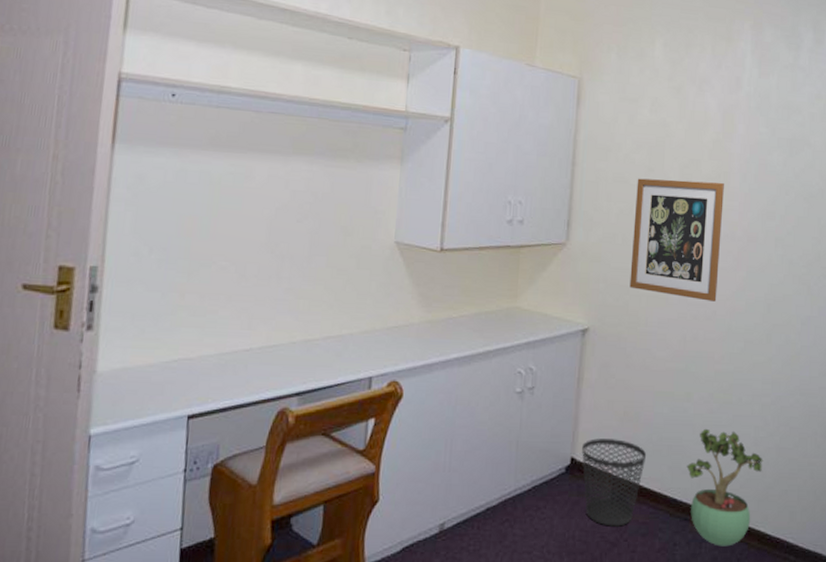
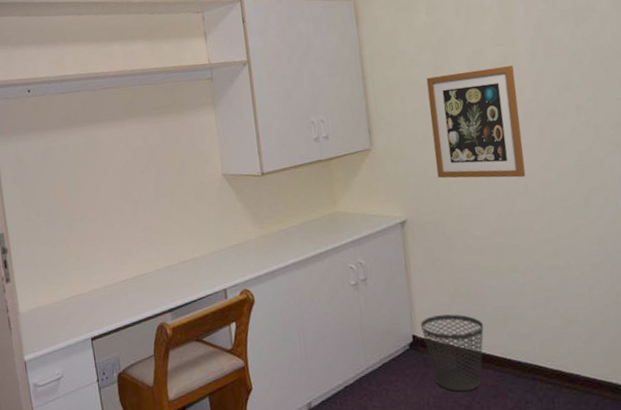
potted plant: present [686,428,763,547] -> none [525,293,603,400]

